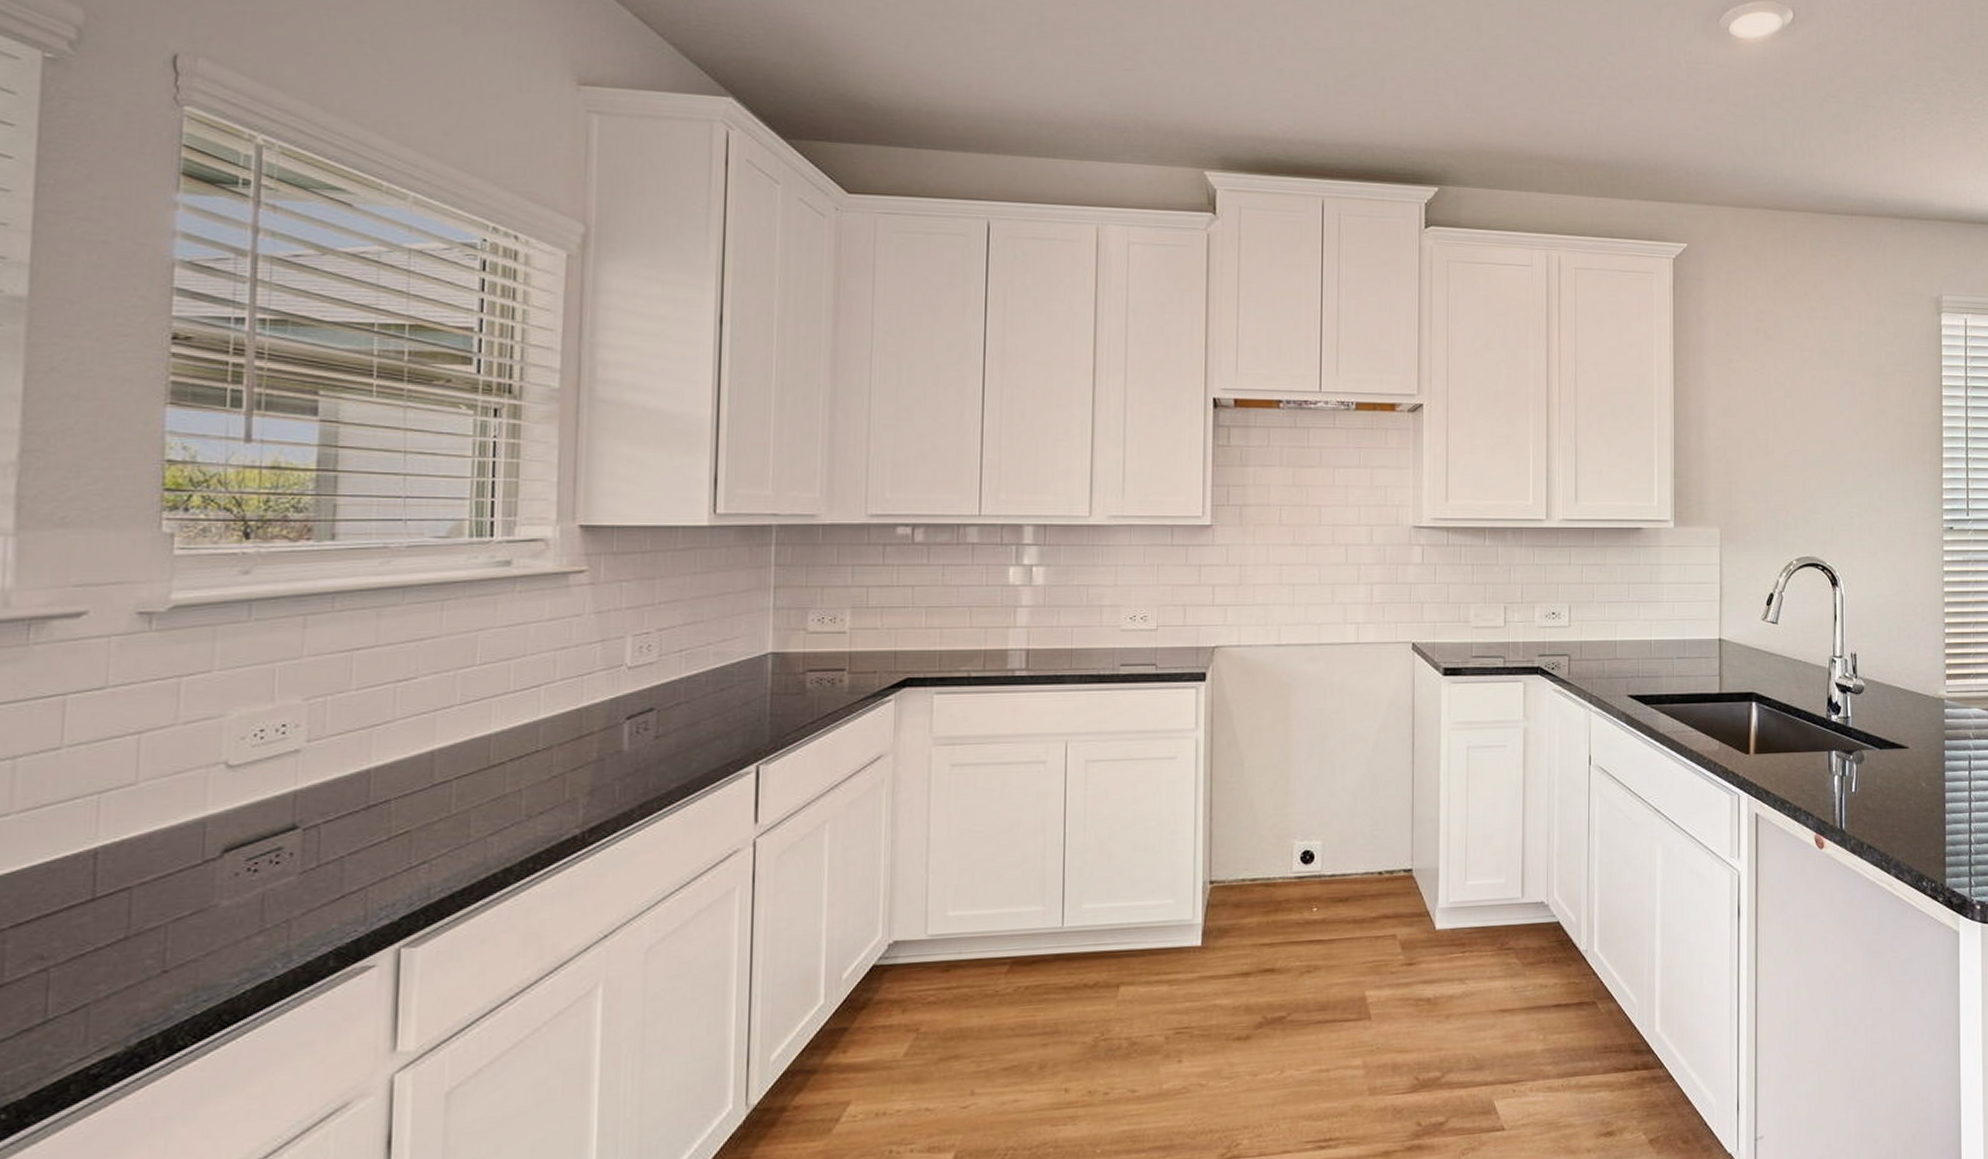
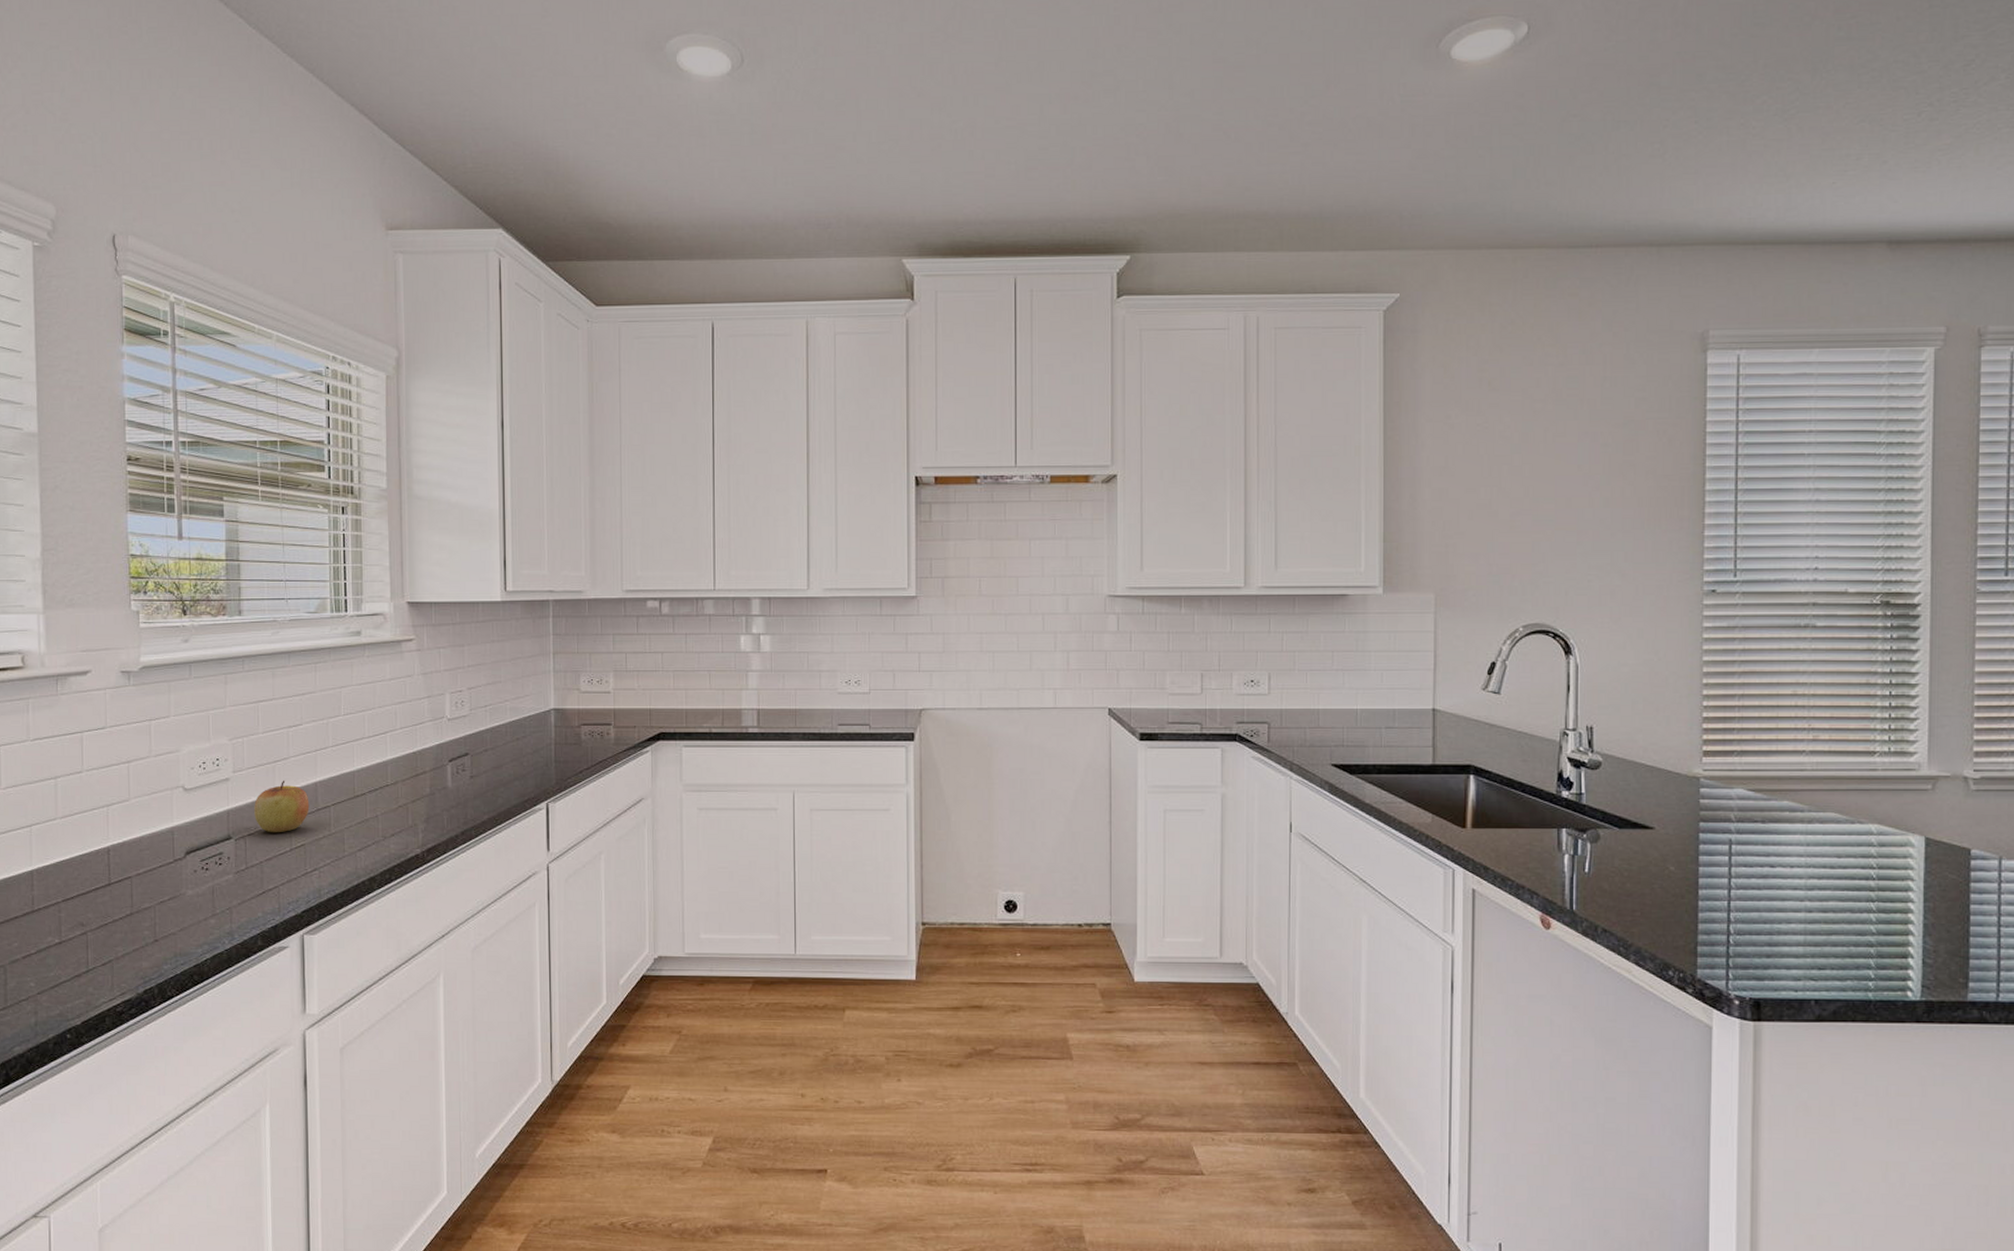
apple: none [336,749,421,819] -> present [254,780,310,833]

